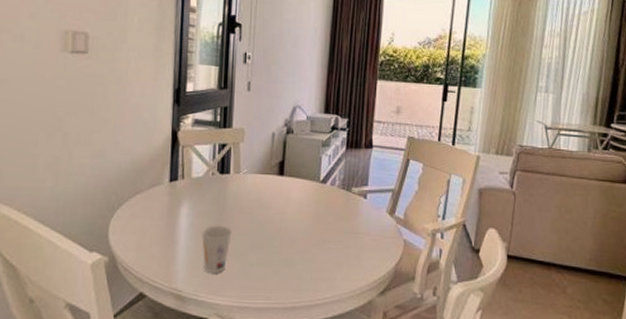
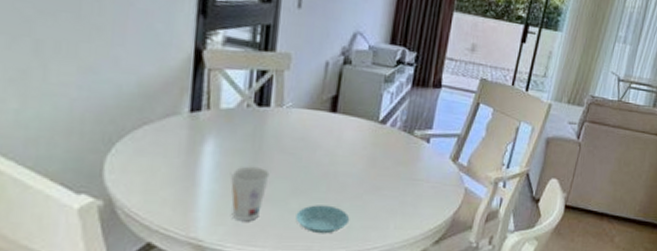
saucer: none [255,258,301,285] -> present [295,205,350,234]

